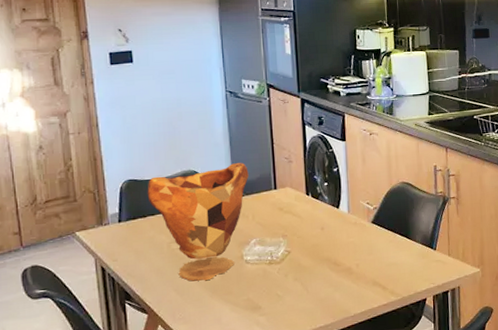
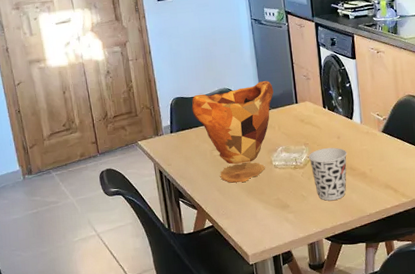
cup: none [286,239,332,301] -> present [308,147,348,201]

